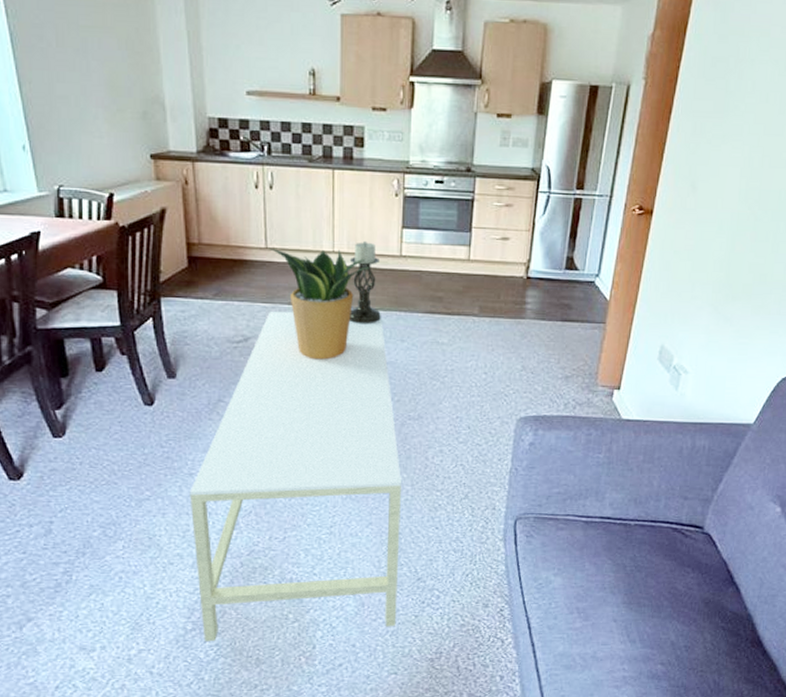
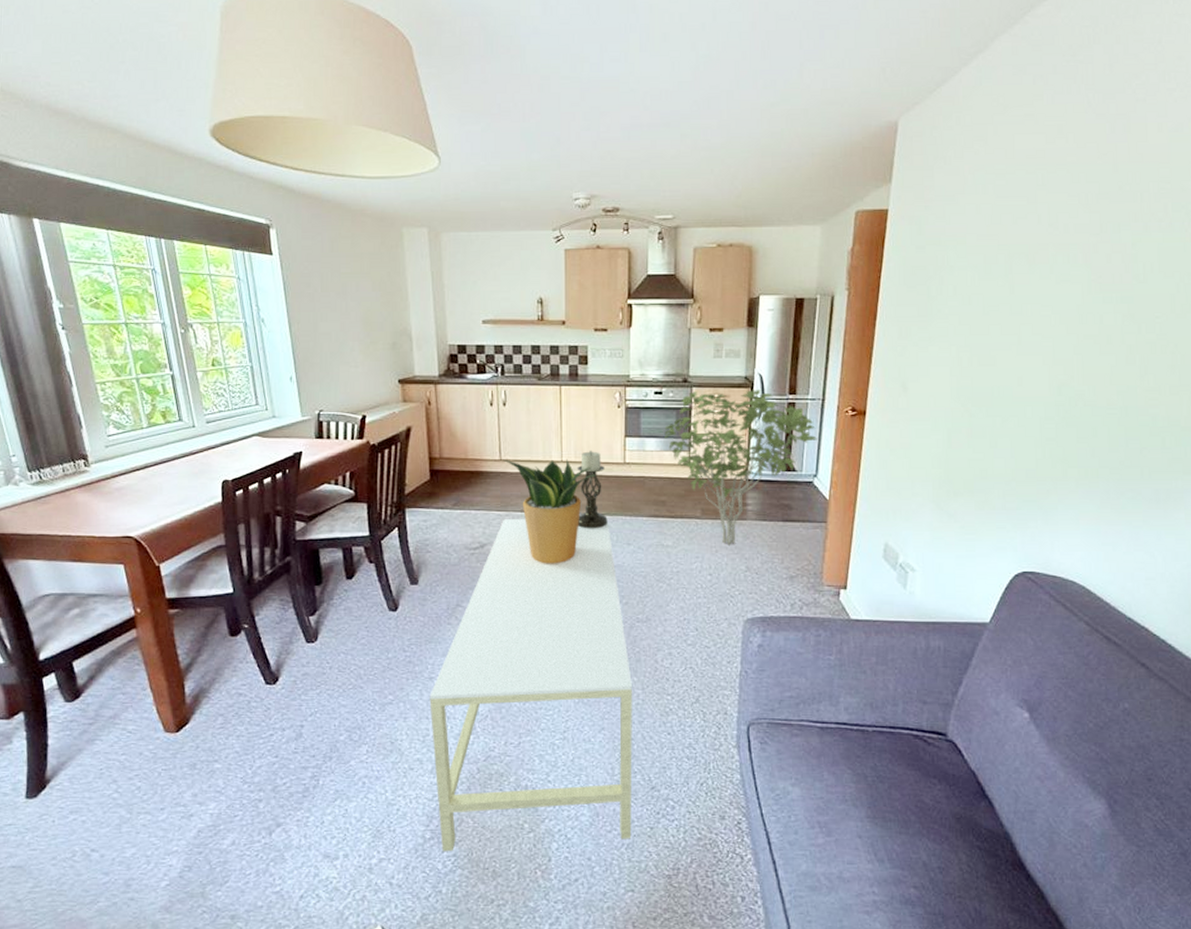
shrub: none [444,182,602,344] -> present [664,390,817,545]

